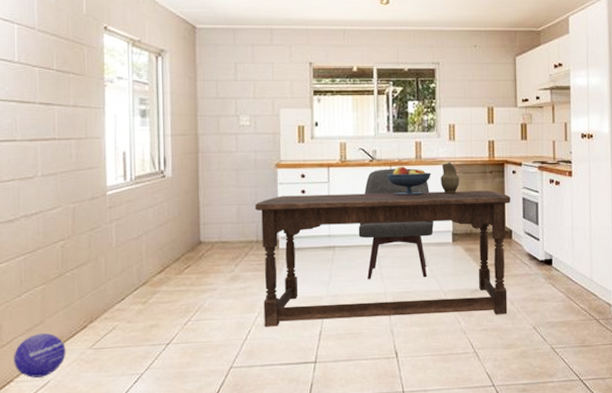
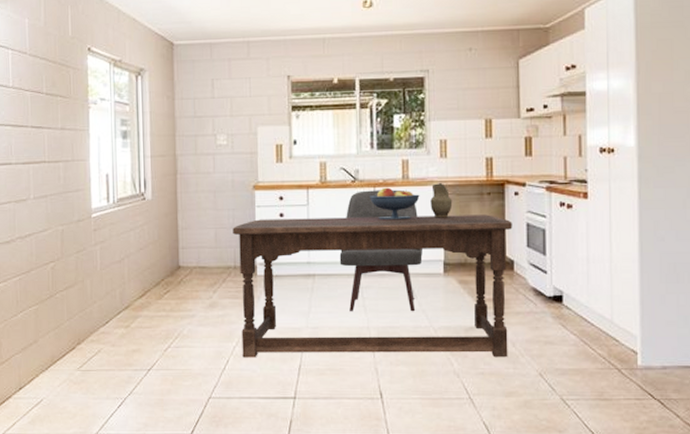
decorative ball: present [14,333,66,378] -> none [12,352,57,395]

